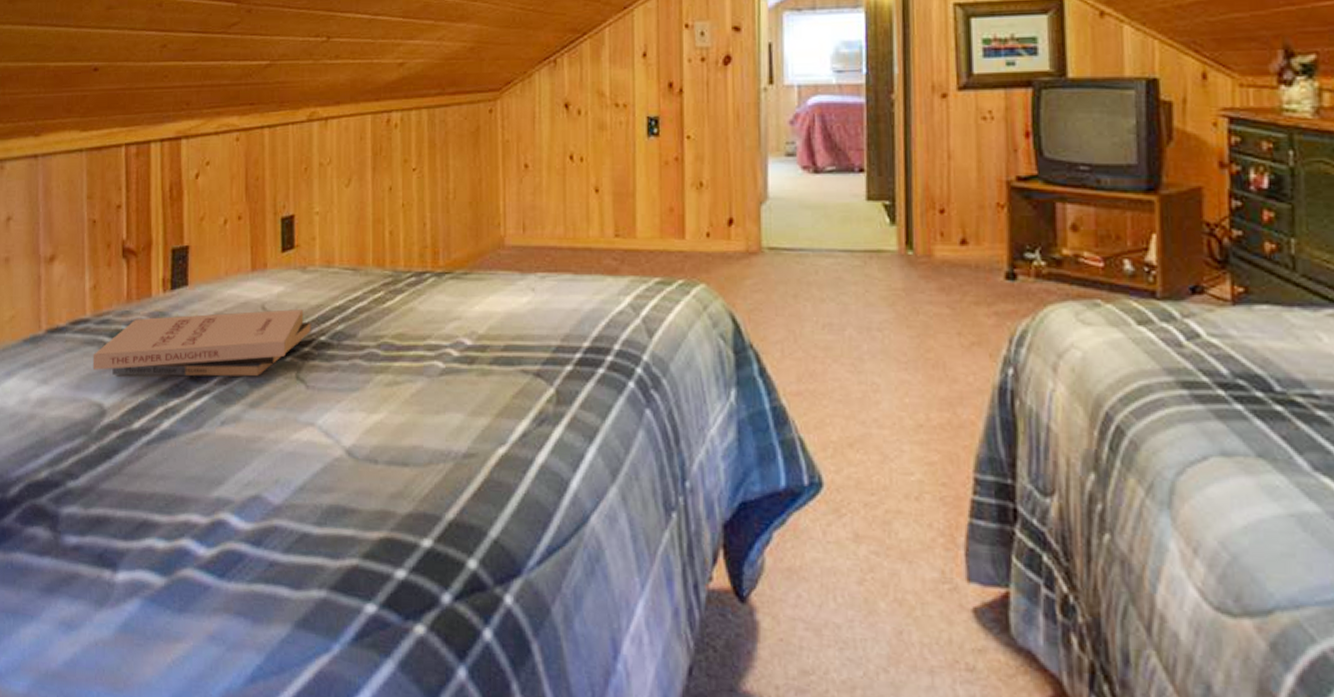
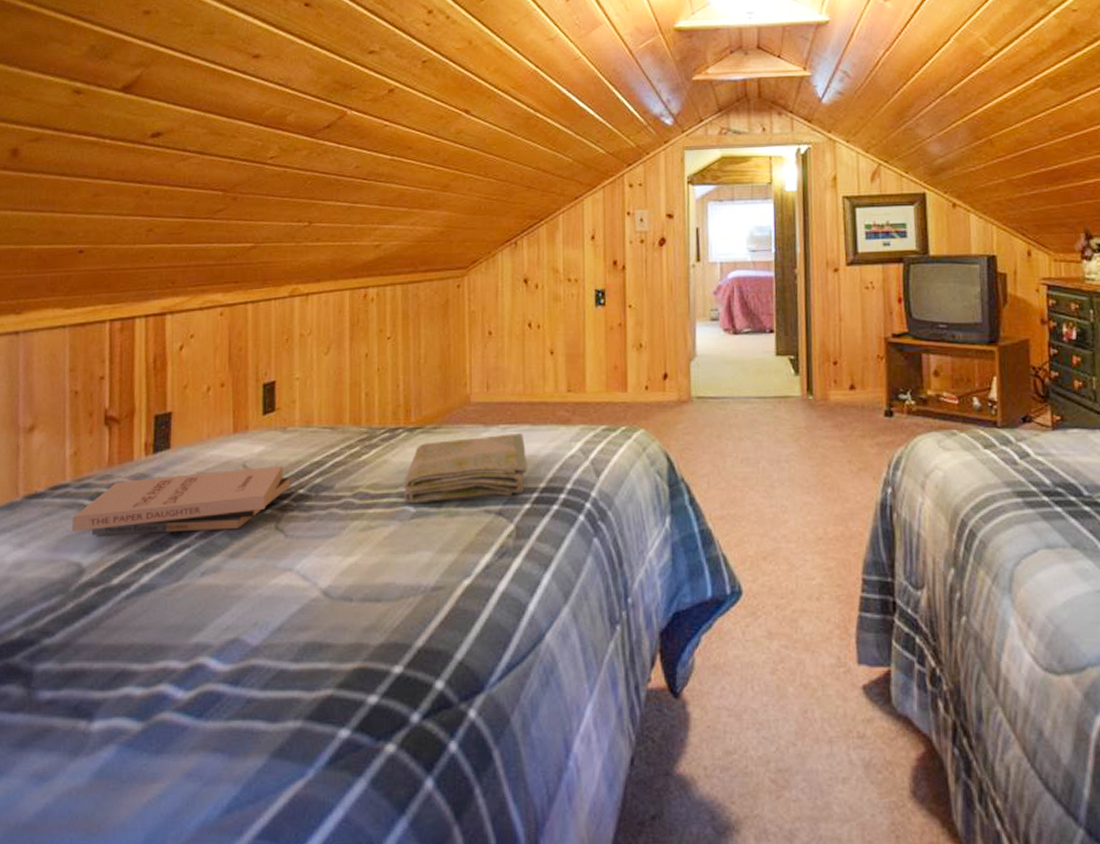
towel: none [432,283,569,359] -> present [403,433,527,504]

